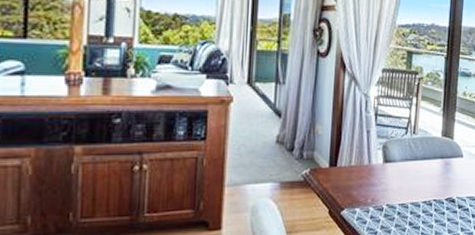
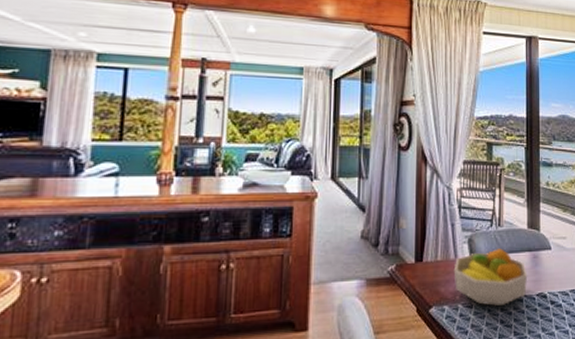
fruit bowl: none [366,155,439,210] -> present [453,248,528,307]

